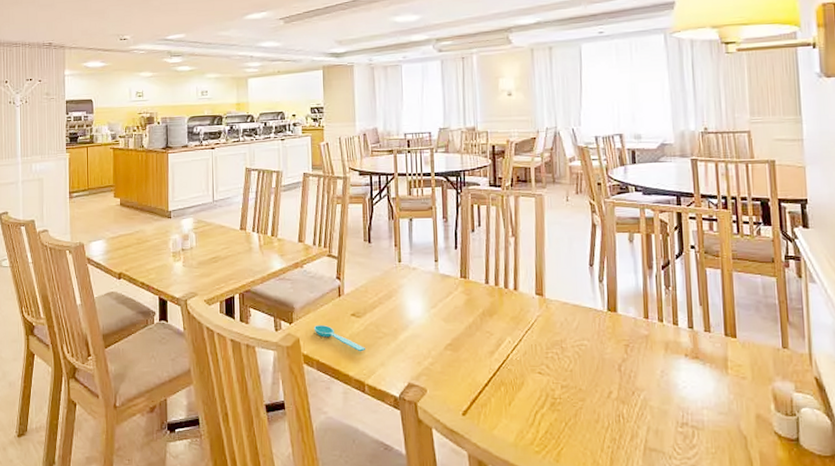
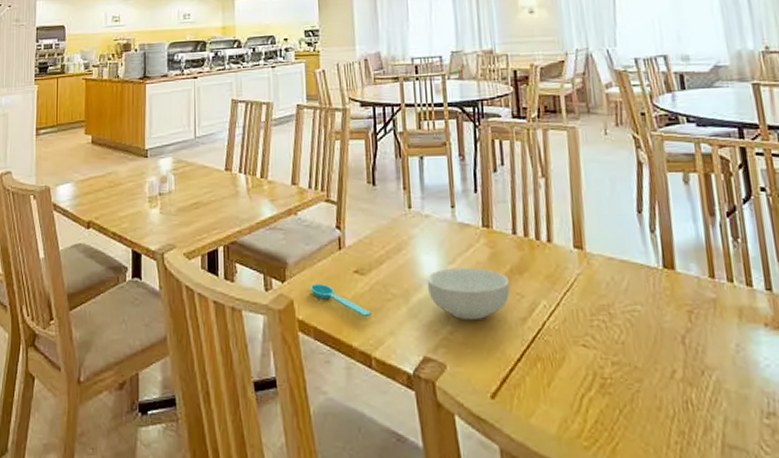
cereal bowl: none [412,311,482,354] -> present [426,268,510,321]

